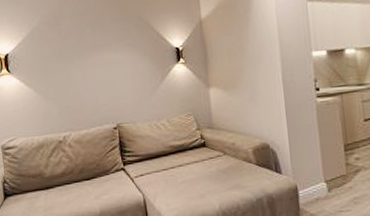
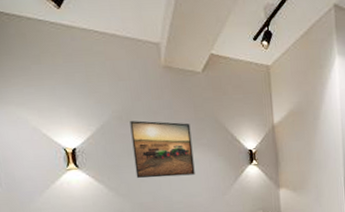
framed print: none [57,23,121,81] -> present [130,121,195,178]

